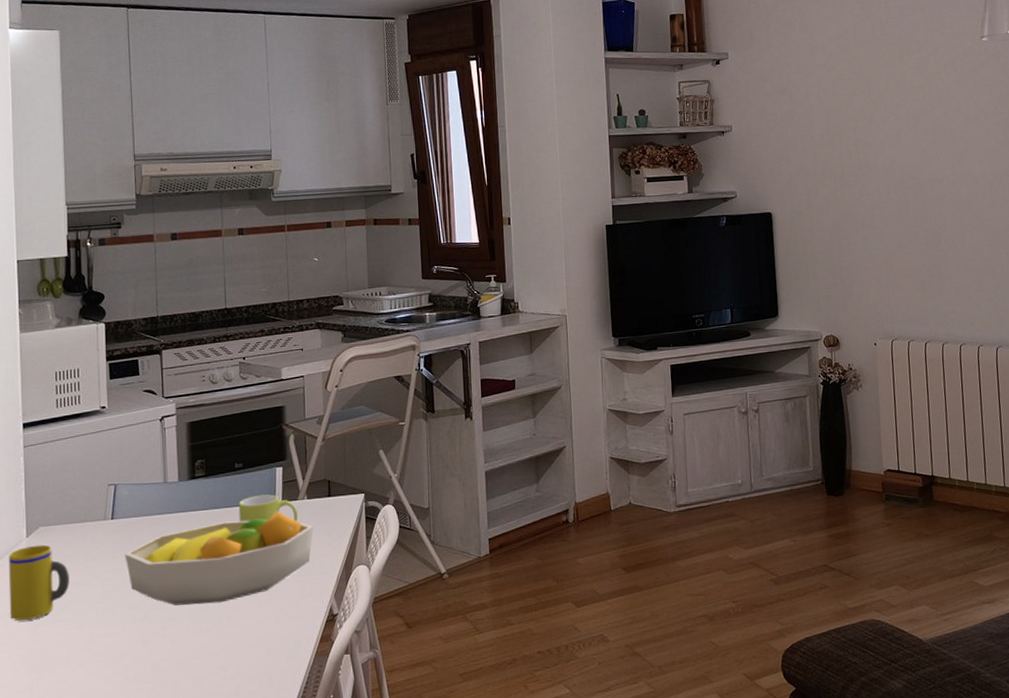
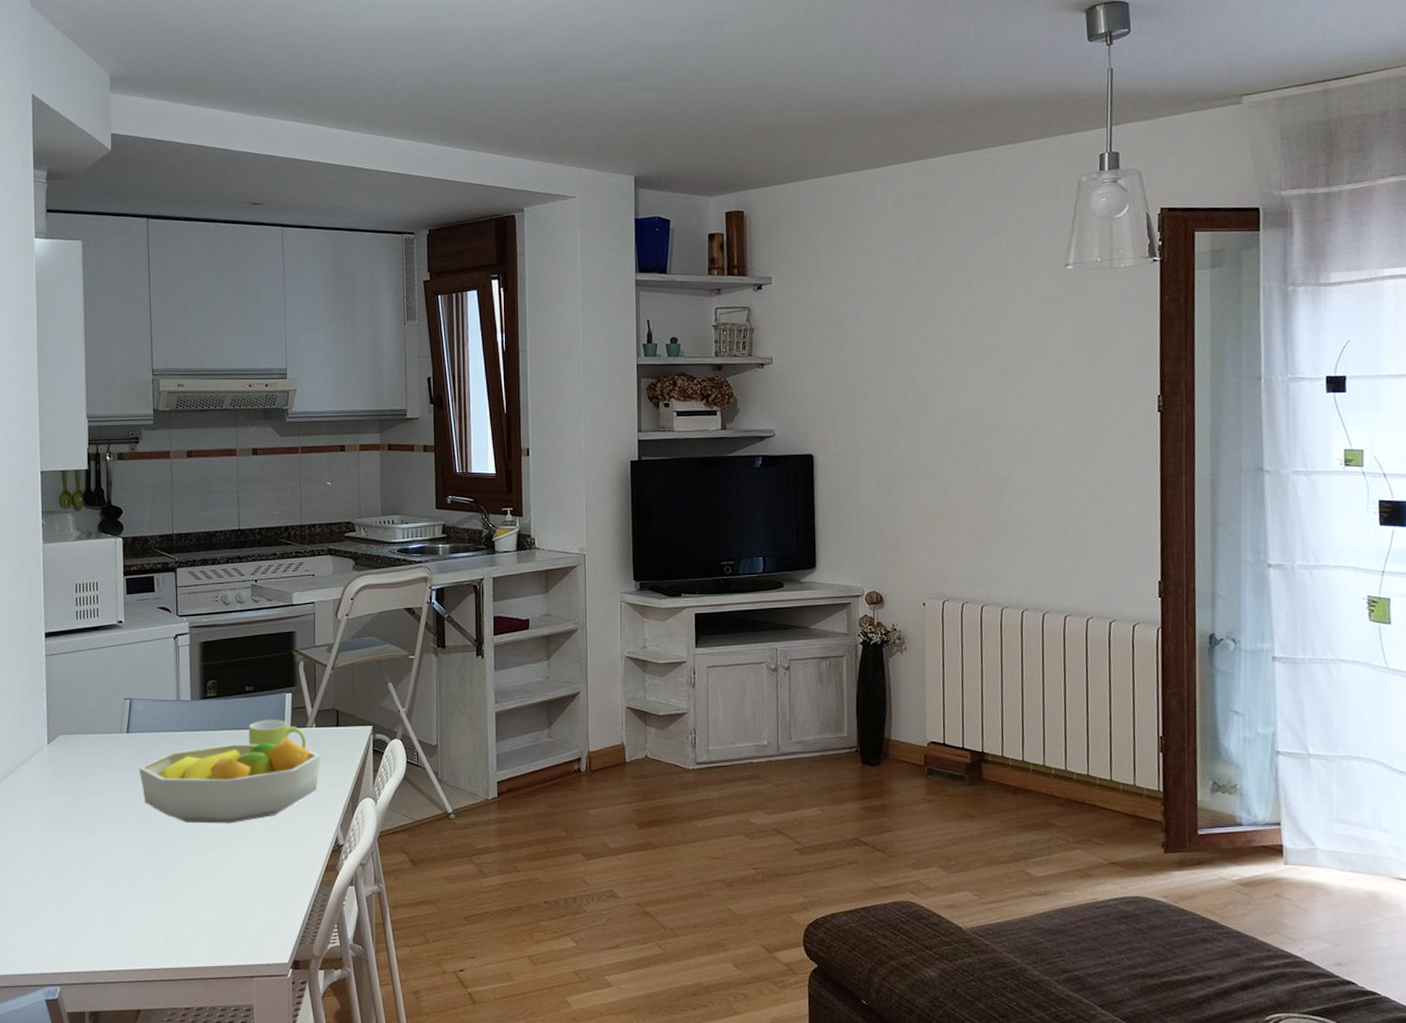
mug: present [8,544,69,621] -> none [31,752,87,825]

